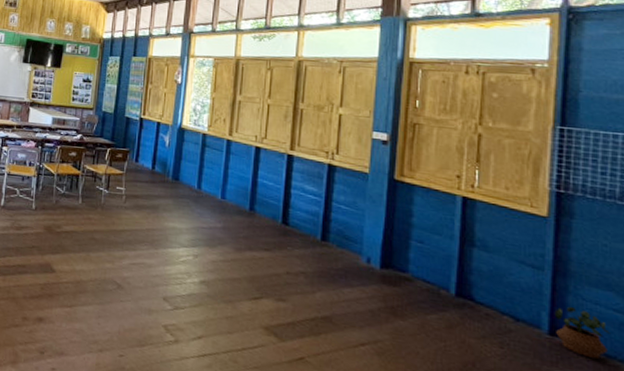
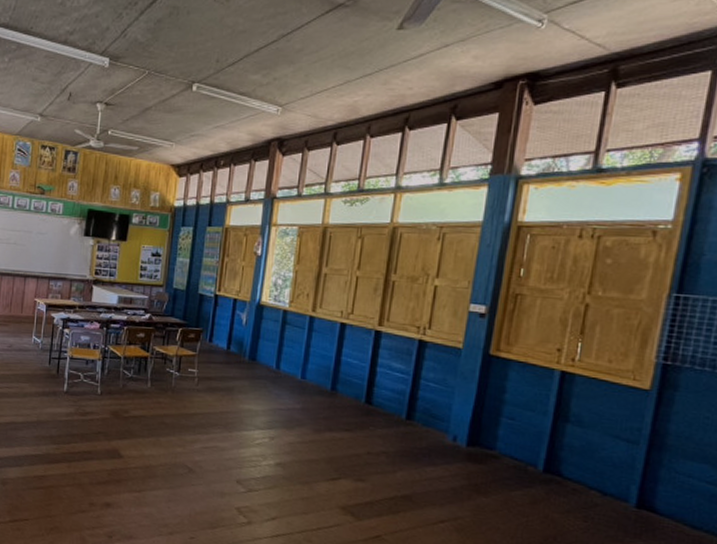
potted plant: present [554,306,610,360] -> none [643,479,700,531]

